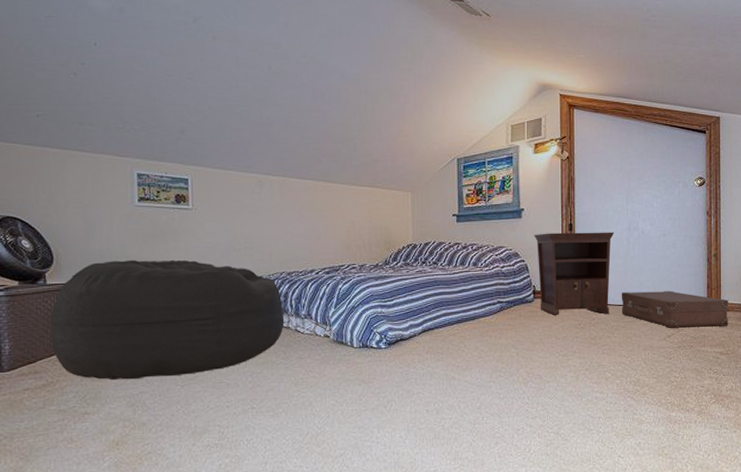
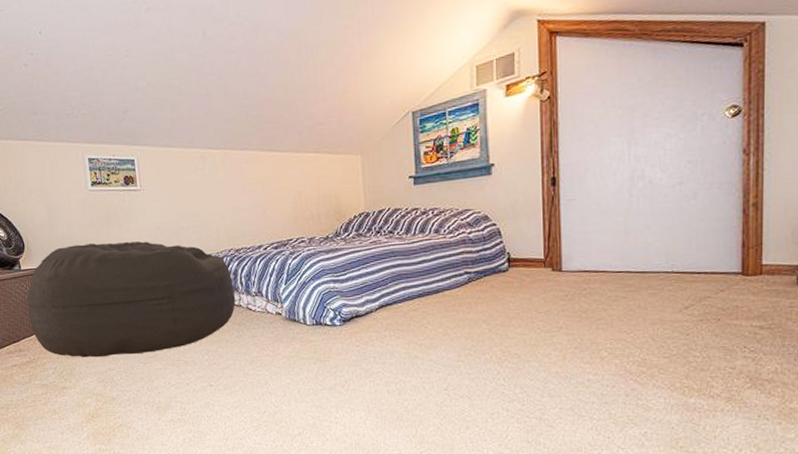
nightstand: present [534,232,615,316] -> none [507,183,612,287]
suitcase: present [621,291,729,328] -> none [621,252,773,298]

